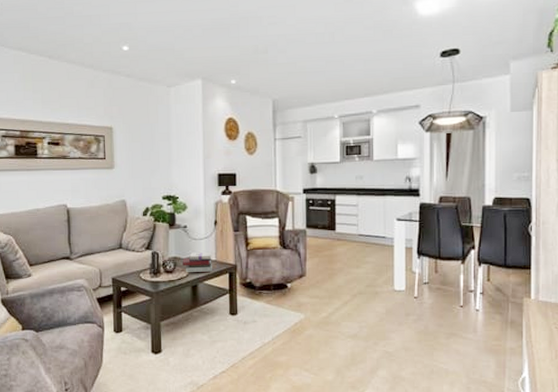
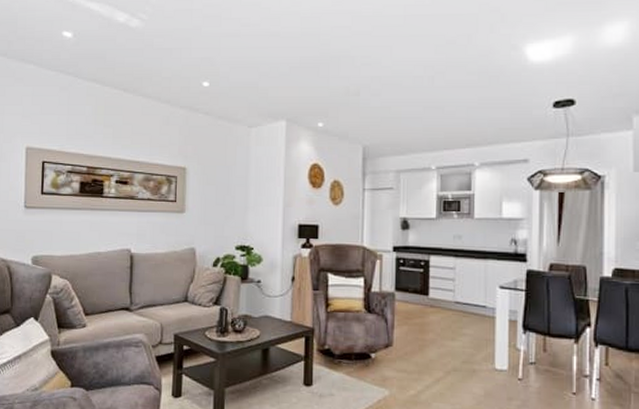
books: present [183,253,212,273] -> none [254,311,287,336]

